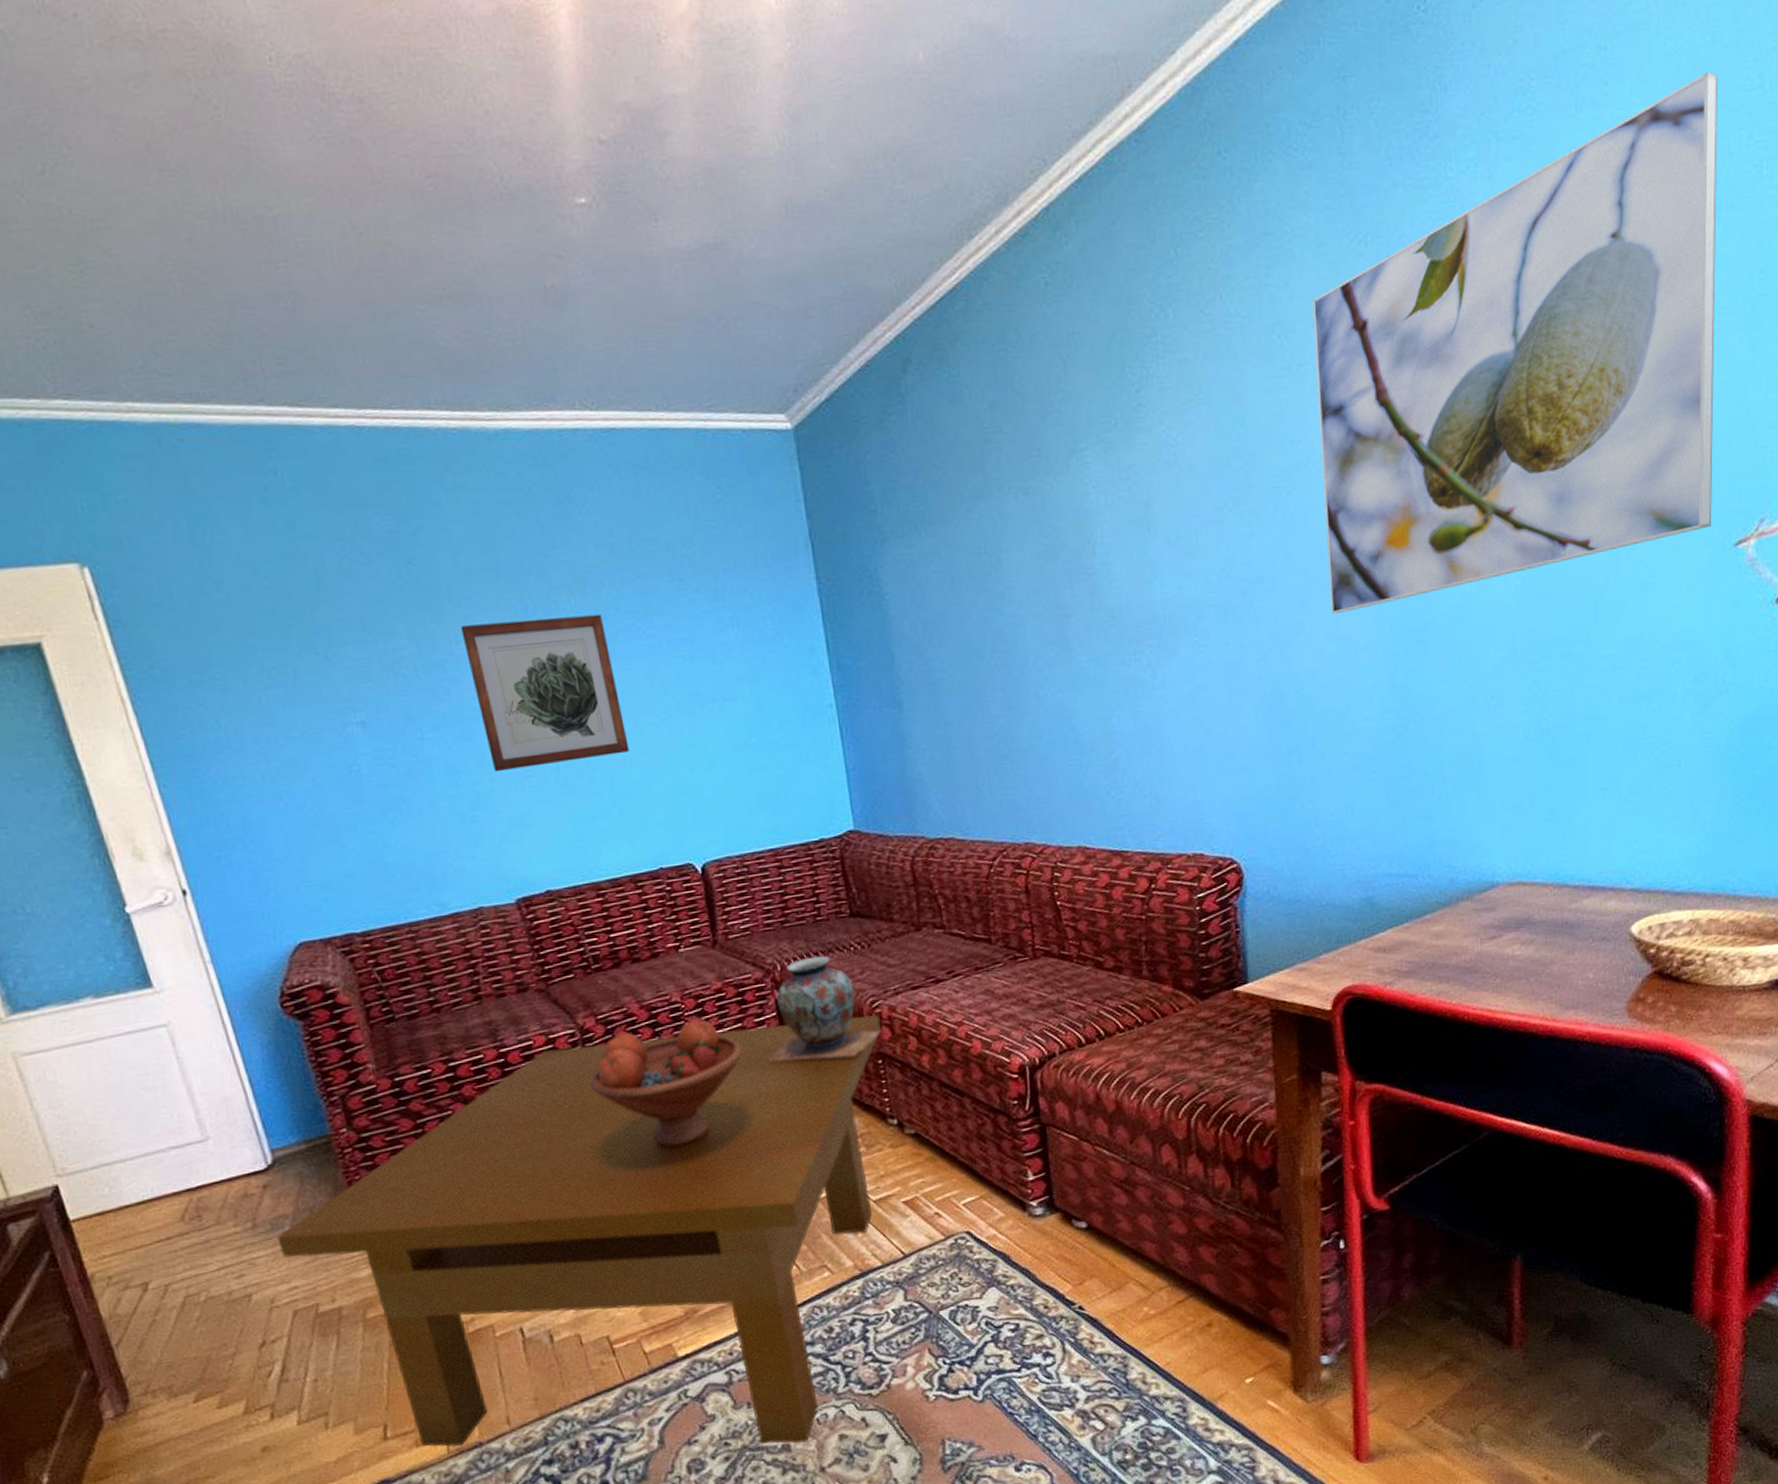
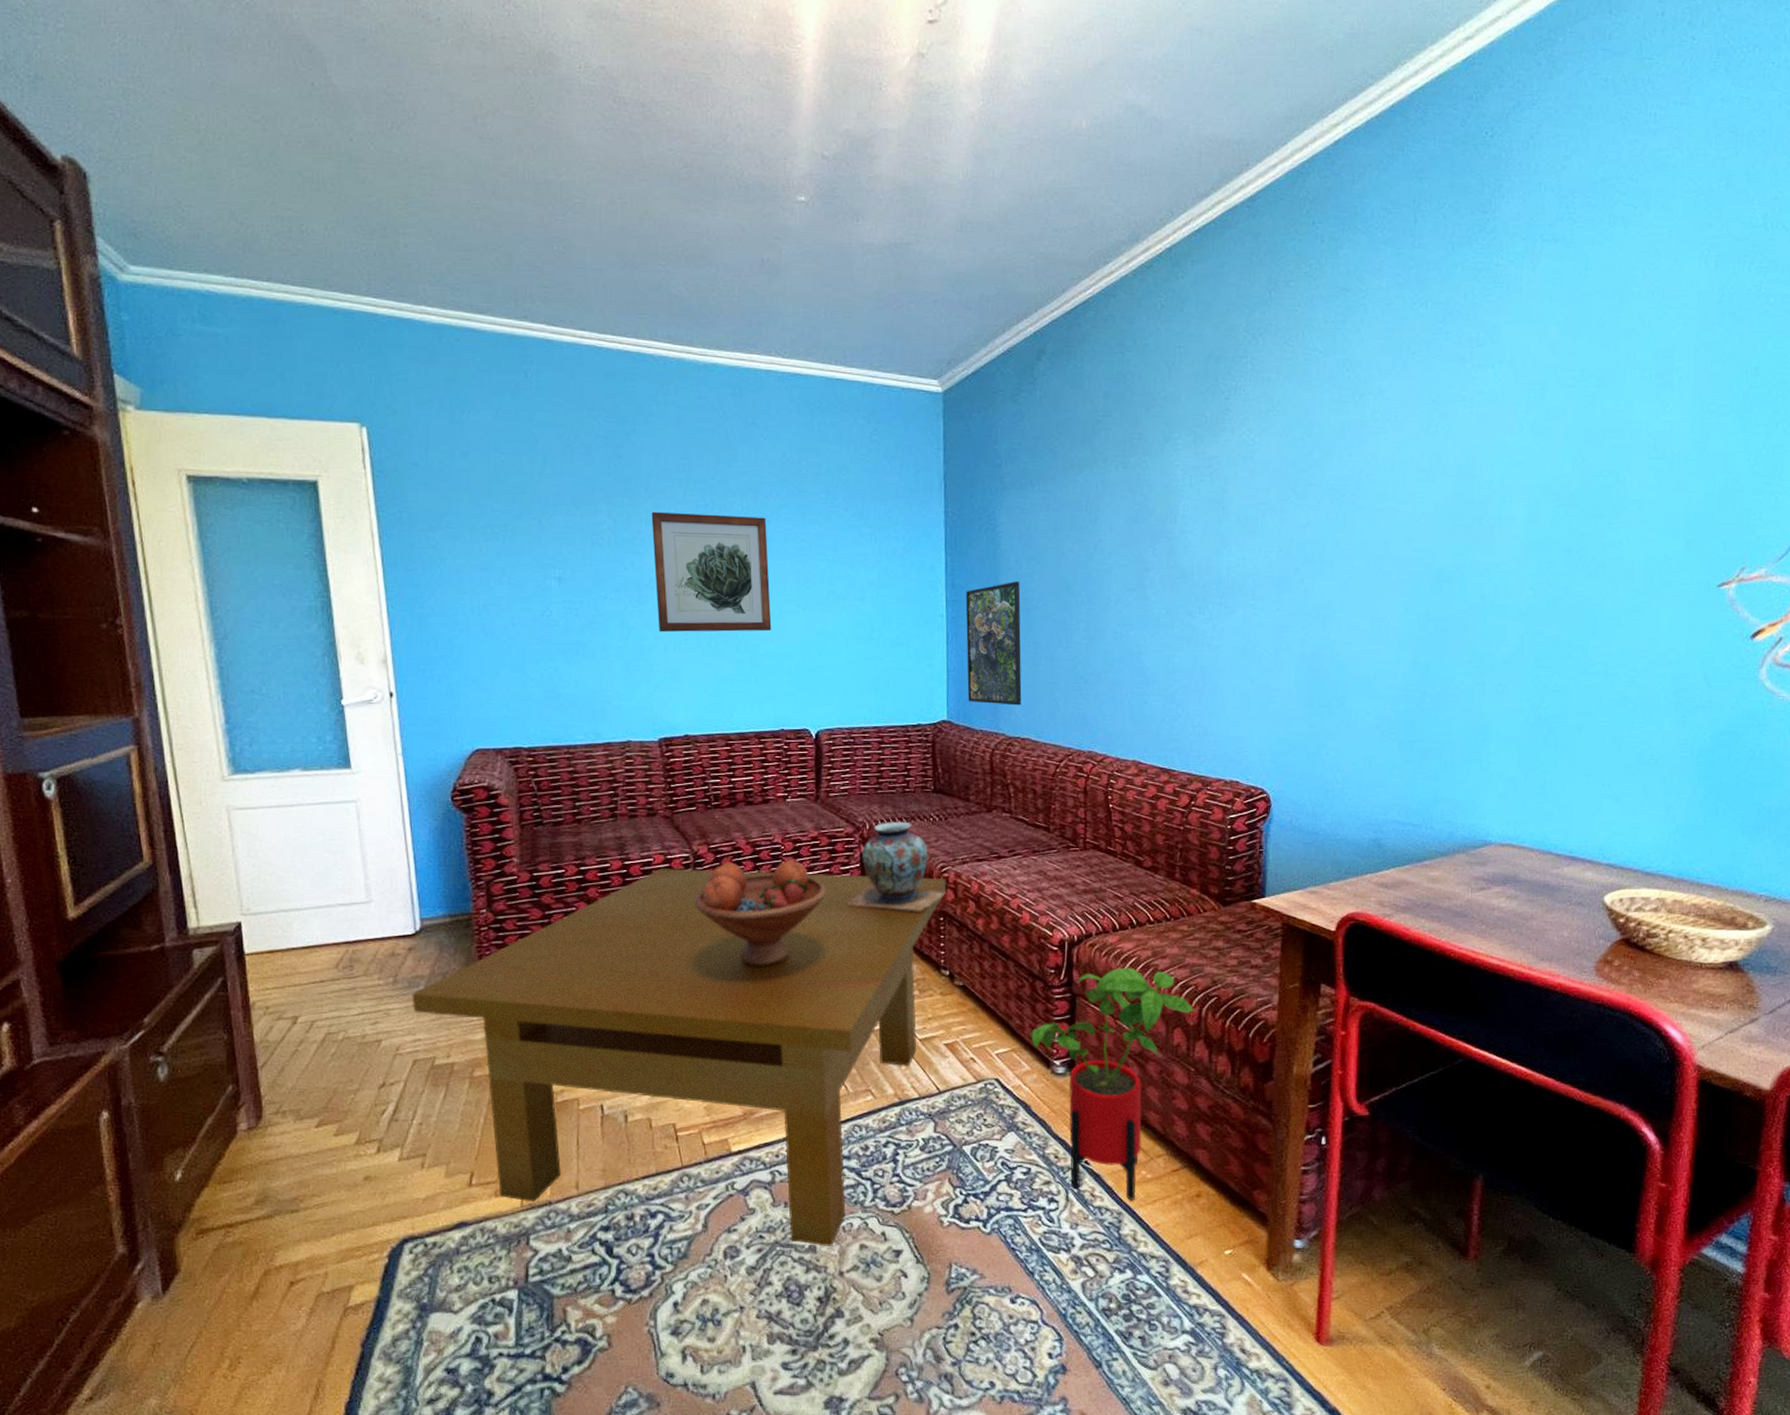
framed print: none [855,650,939,805] -> present [965,580,1022,706]
house plant: none [1000,1084,1182,1342] -> present [1031,967,1195,1201]
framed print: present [1312,72,1718,614] -> none [1368,209,1728,598]

